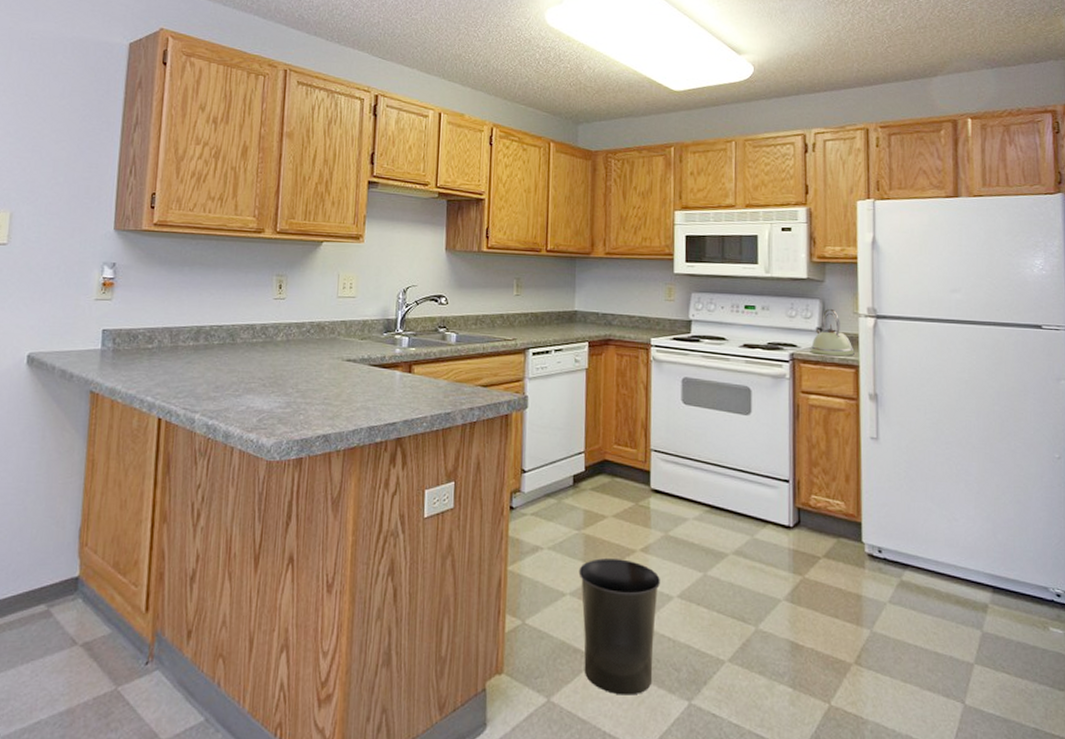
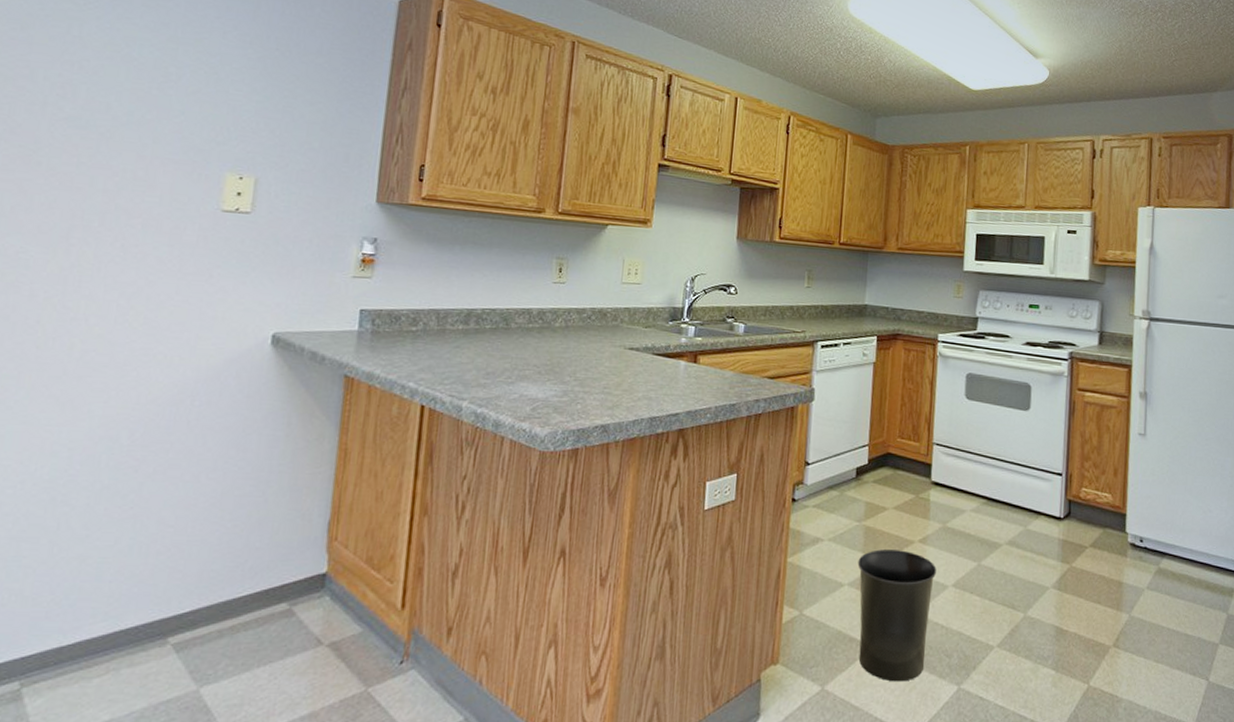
kettle: present [810,308,855,357] -> none [1087,309,1128,357]

